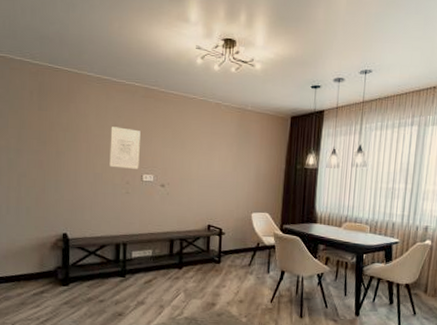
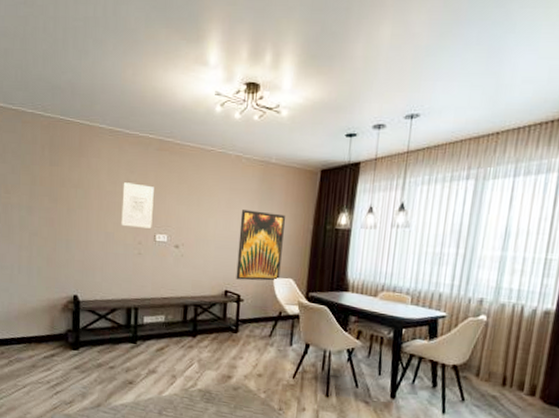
wall art: none [218,152,261,216] -> present [236,210,285,281]

